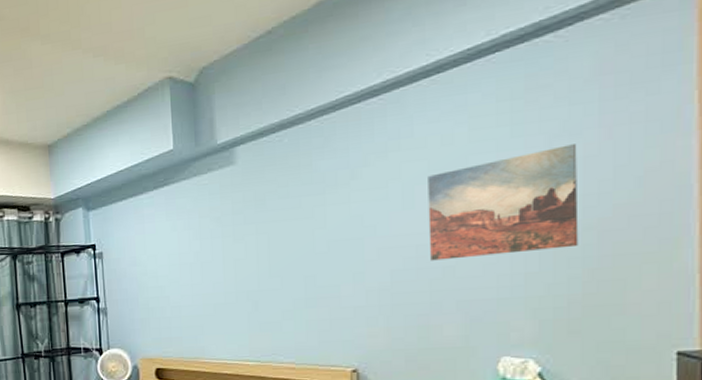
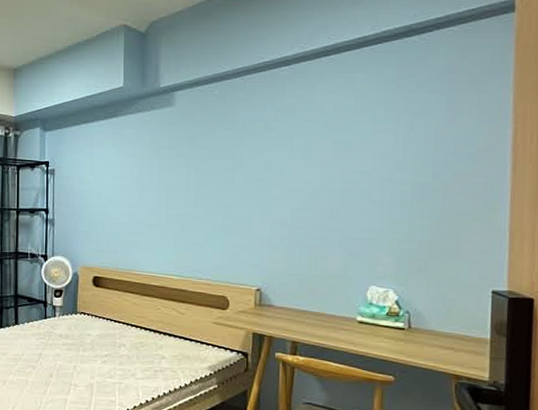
wall art: present [428,144,579,261] -> none [321,123,431,204]

